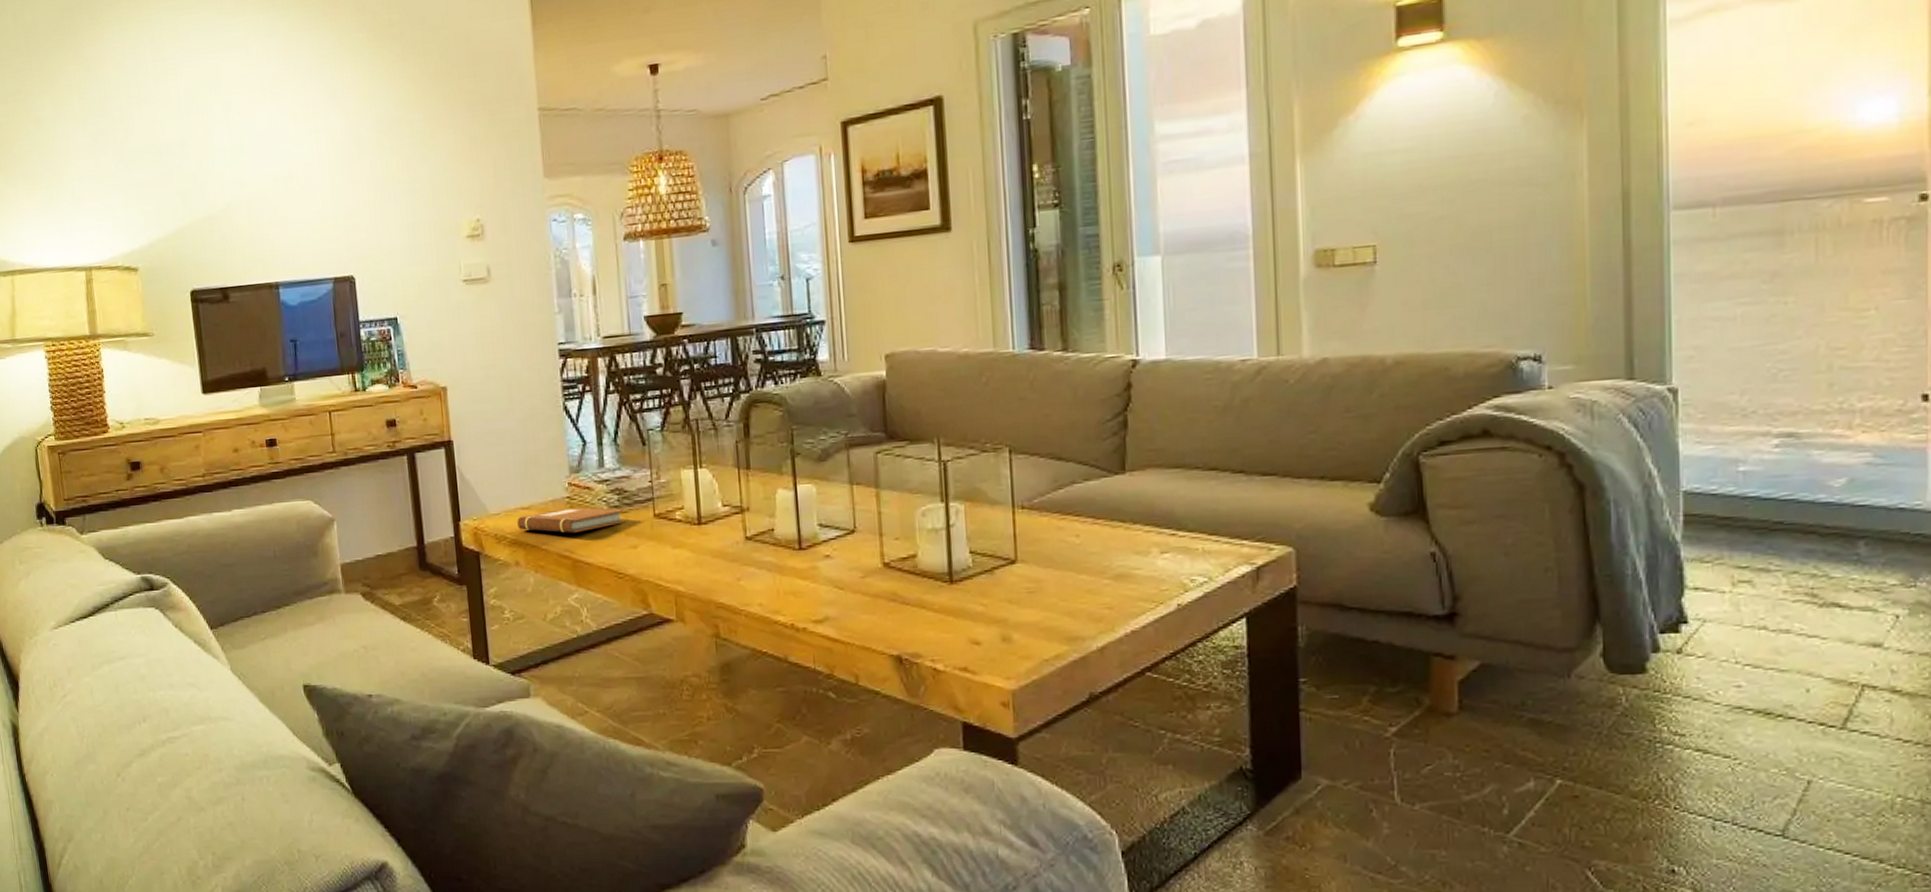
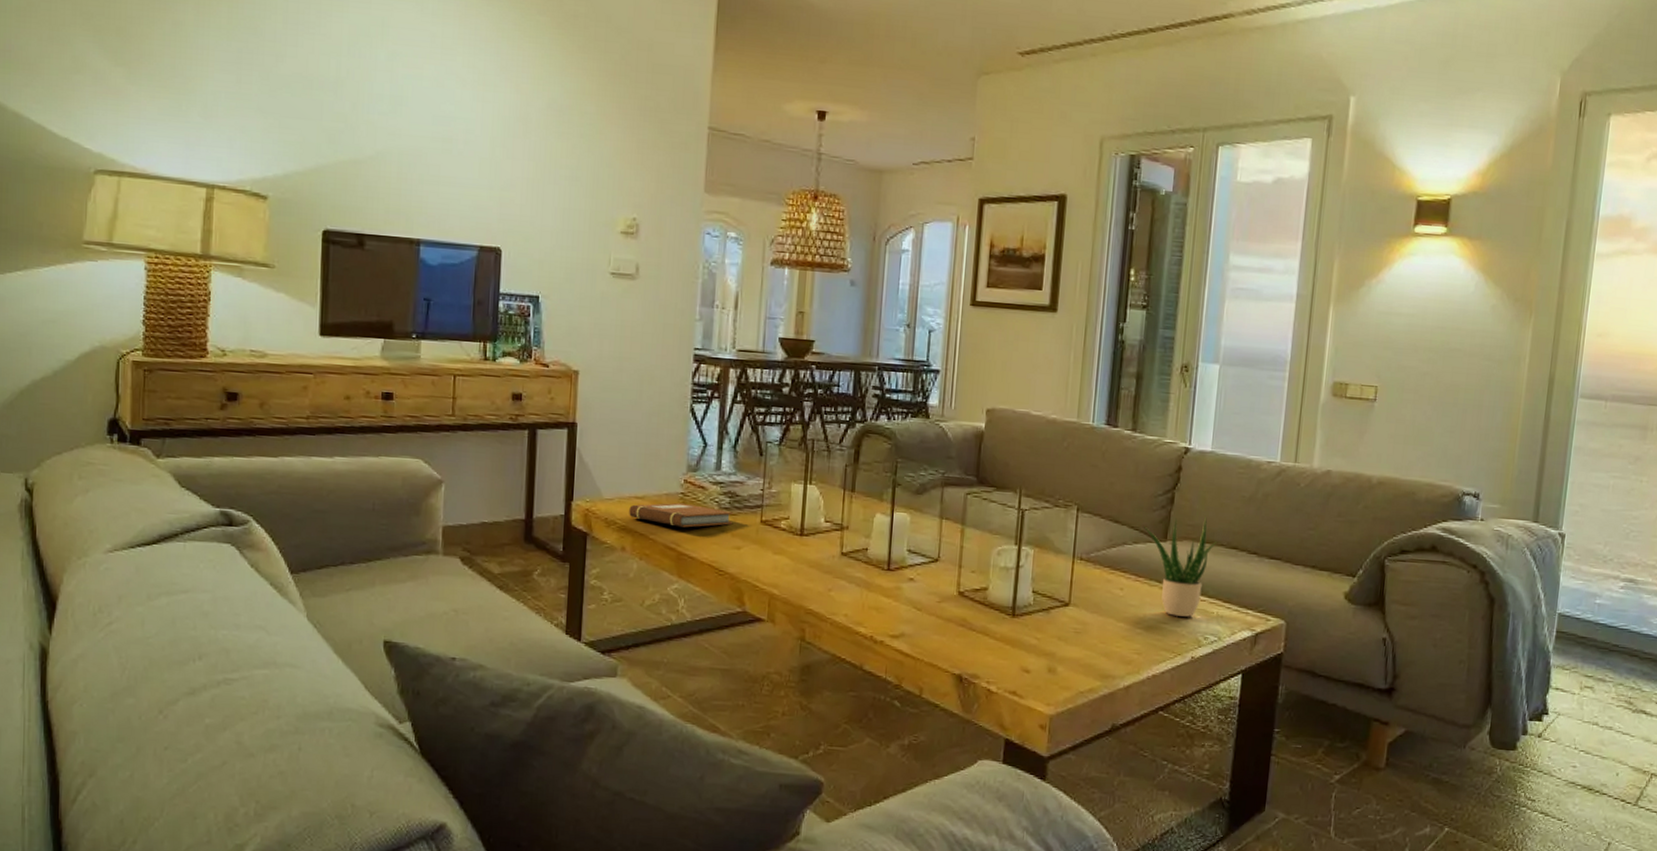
potted plant: none [1094,437,1189,559] -> present [1144,516,1216,617]

